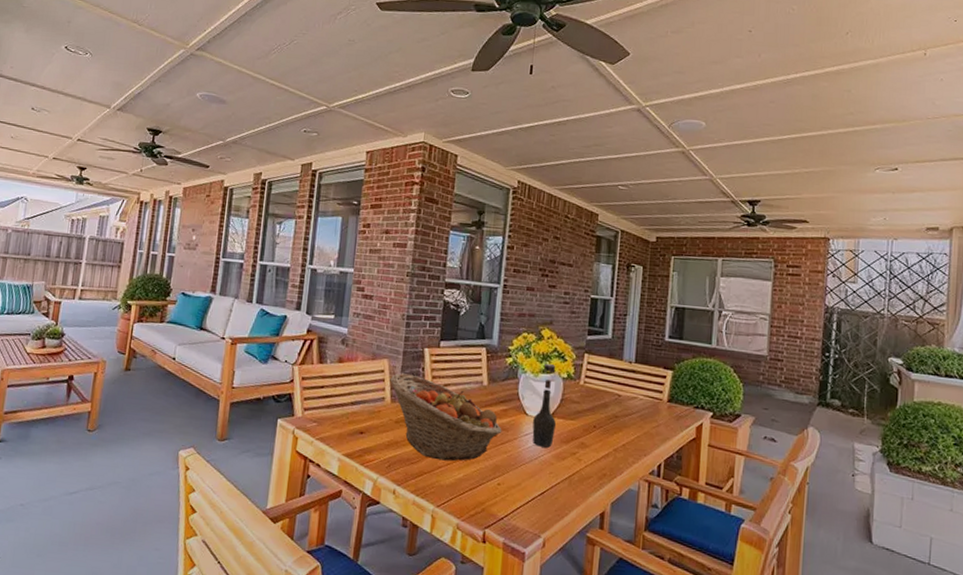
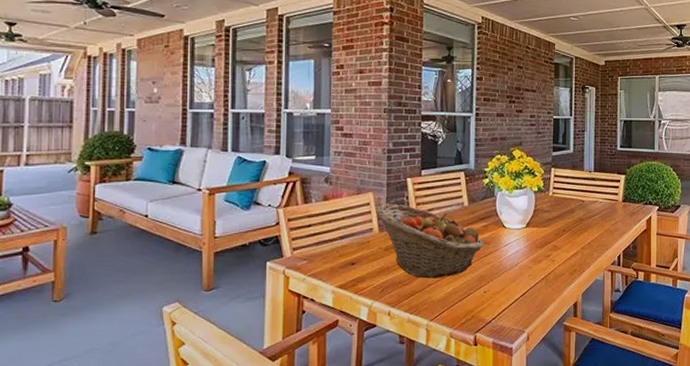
bottle: present [532,364,557,448] -> none [511,181,532,254]

